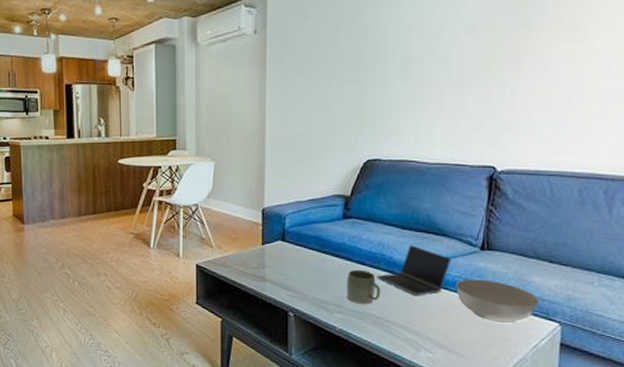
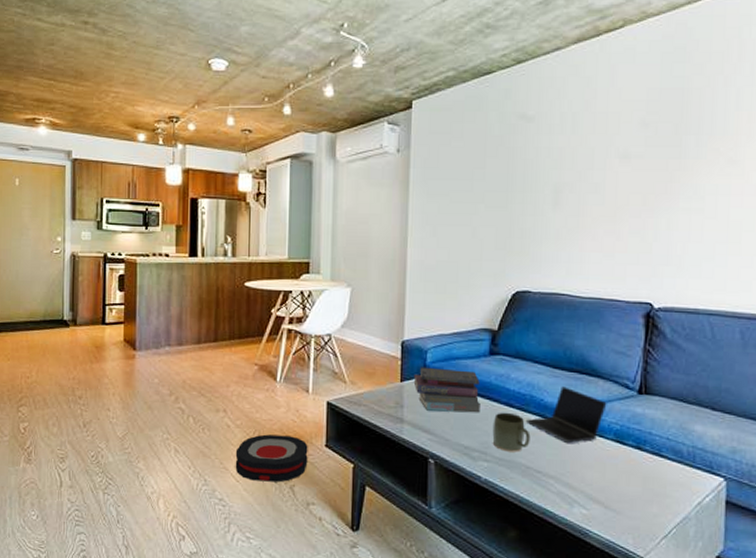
robot vacuum: none [116,294,181,336] -> present [235,434,308,483]
books: none [273,231,335,271] -> present [413,367,480,413]
bowl: present [456,279,540,324] -> none [612,426,703,478]

